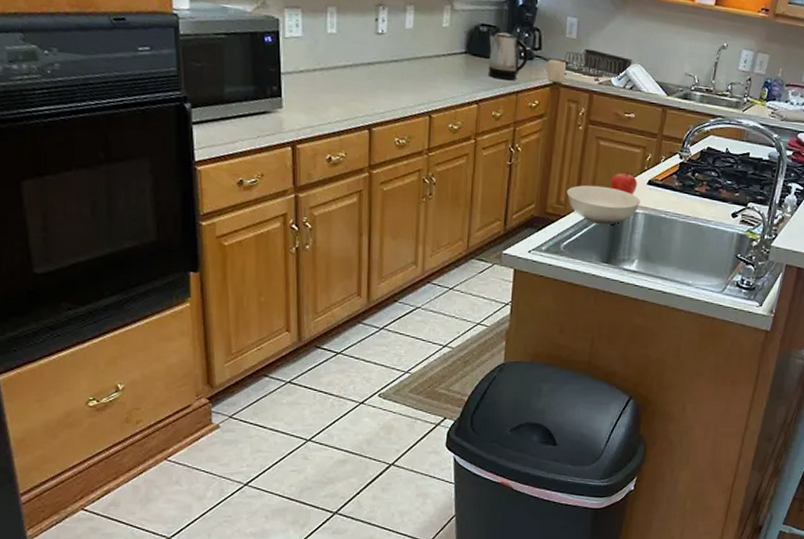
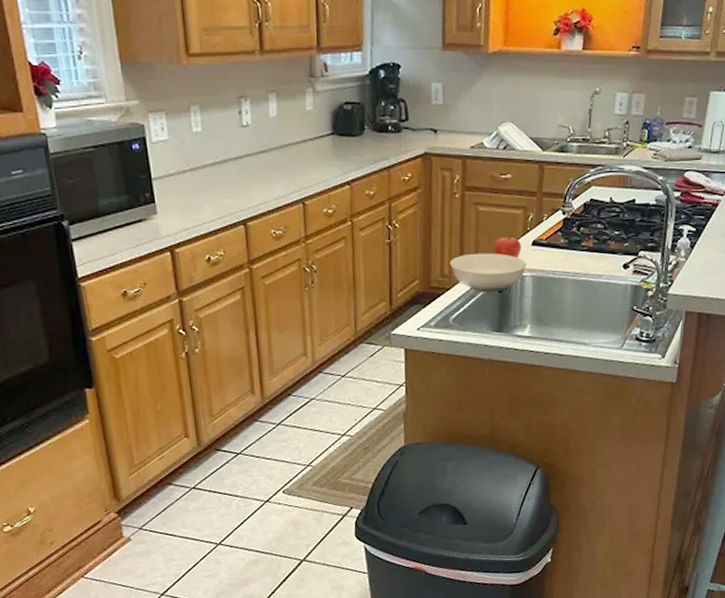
kettle: present [488,32,529,81] -> none [355,108,397,157]
mug: present [543,59,567,84] -> none [412,129,436,153]
dish rack: present [564,48,633,81] -> none [433,113,504,145]

